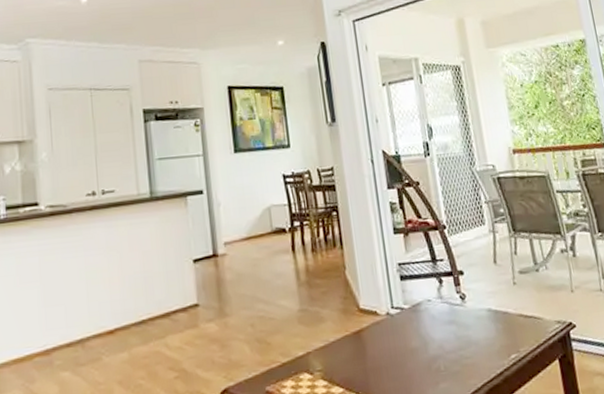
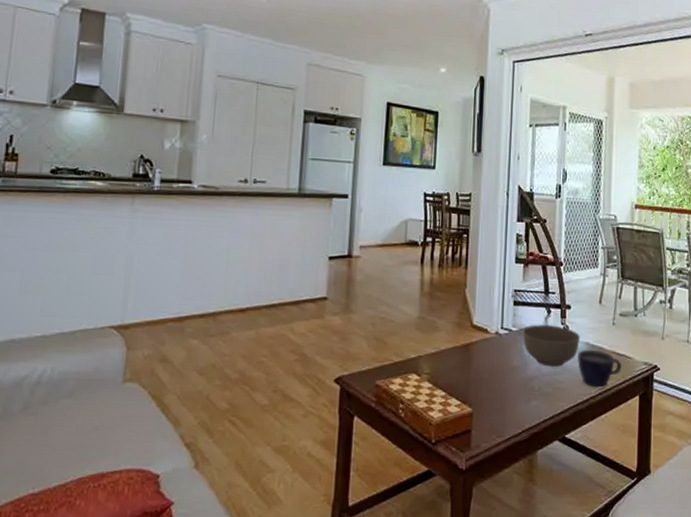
bowl: none [415,295,481,343] -> present [522,324,581,368]
cup: none [481,315,533,359] -> present [577,349,622,388]

